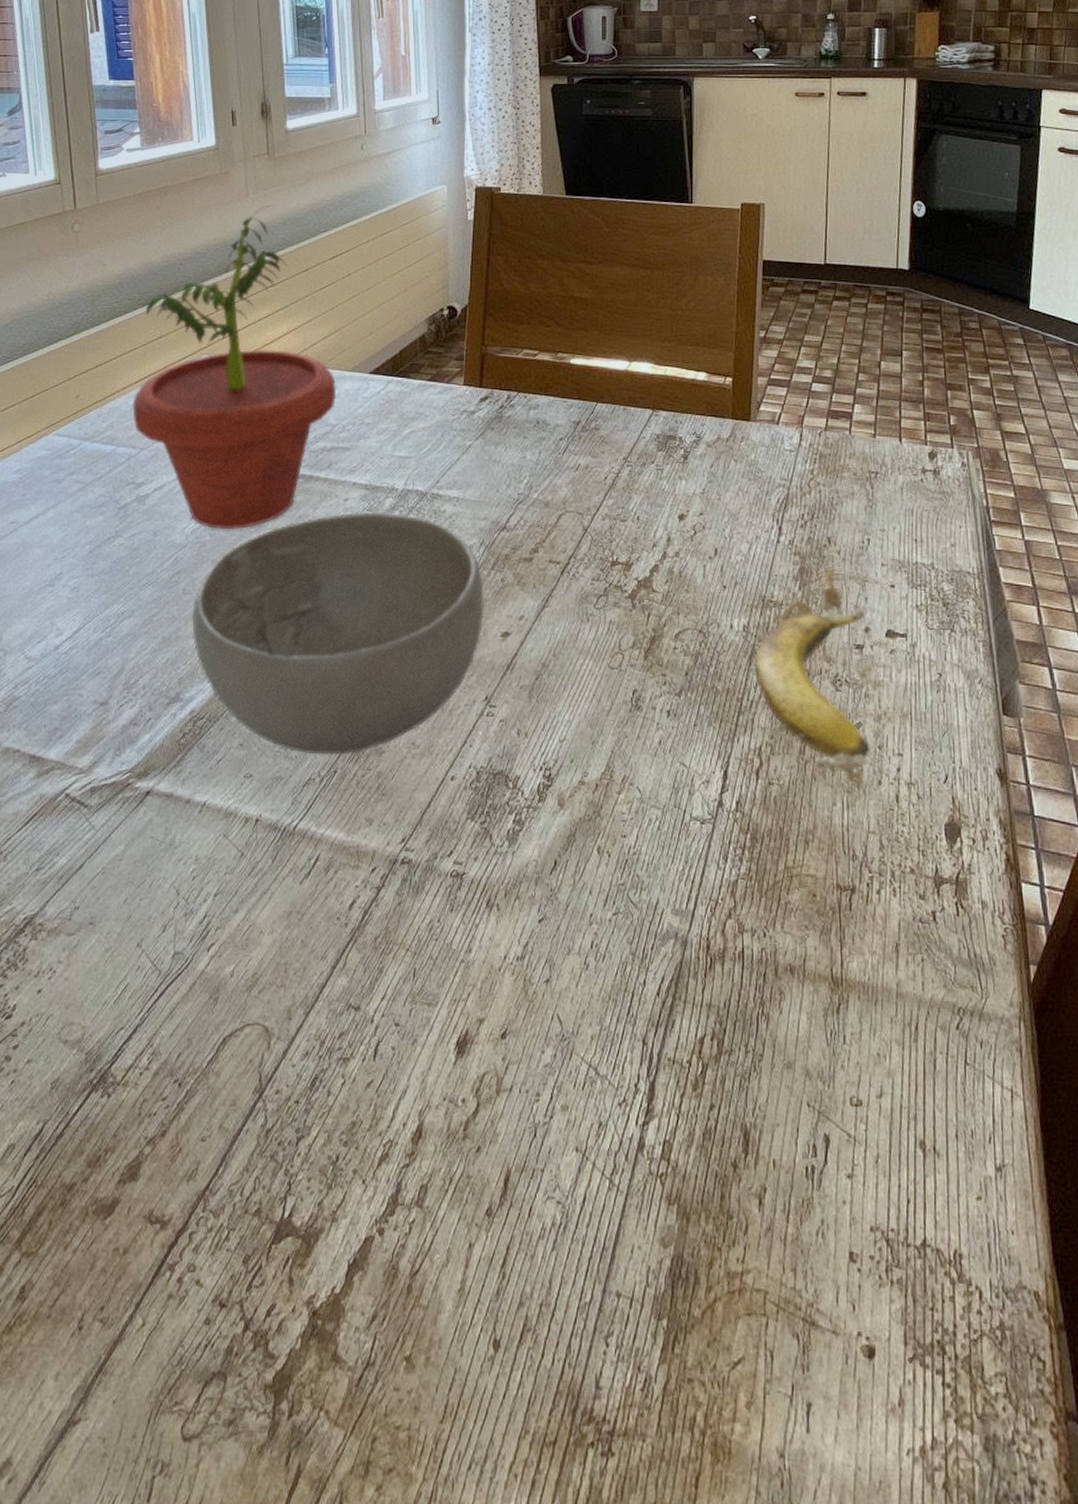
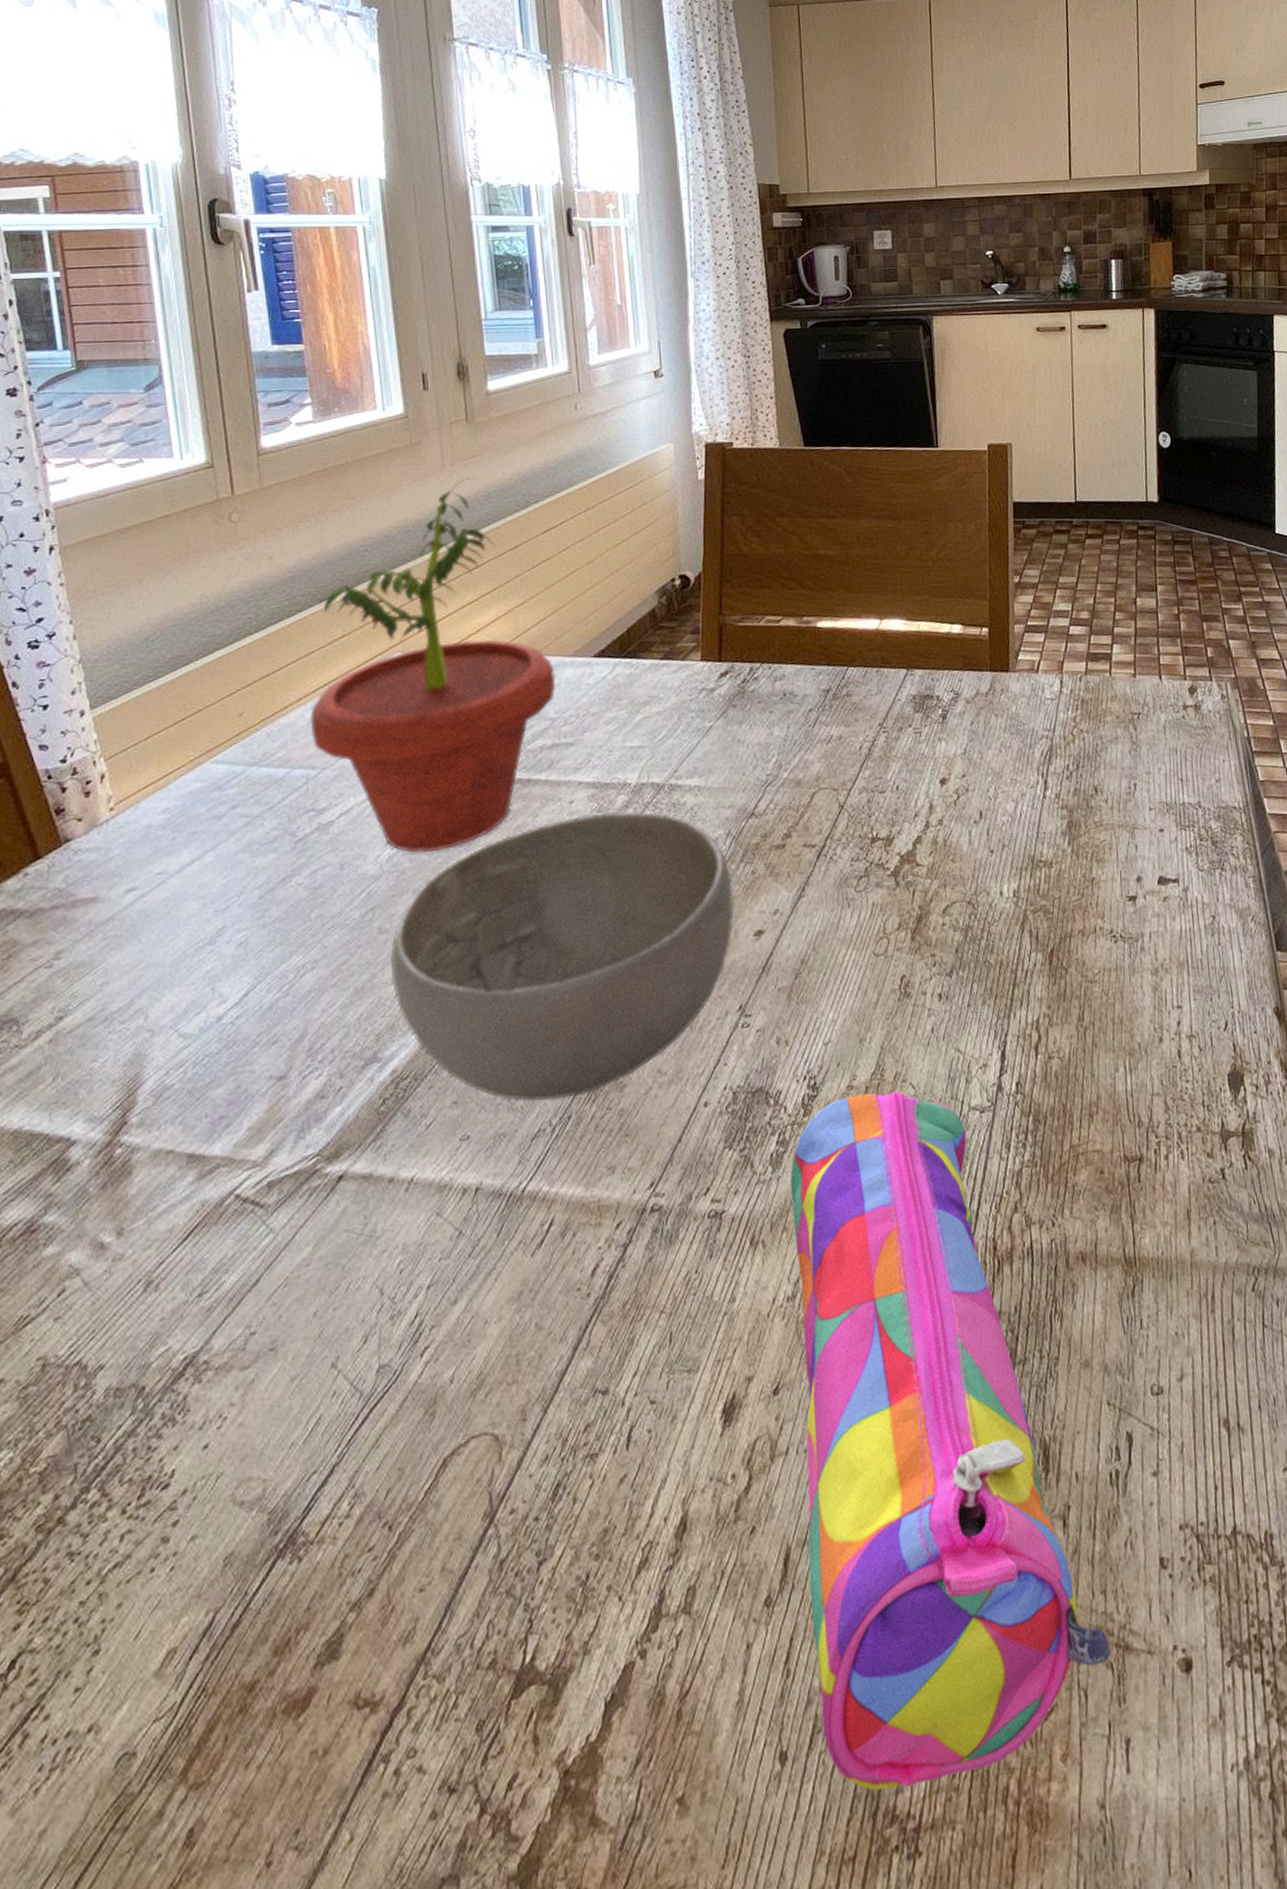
pencil case: none [523,790,797,1396] -> present [790,1091,1111,1791]
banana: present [725,563,899,790] -> none [995,813,1178,1052]

